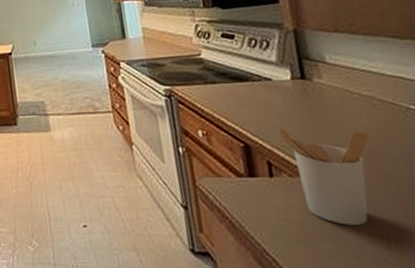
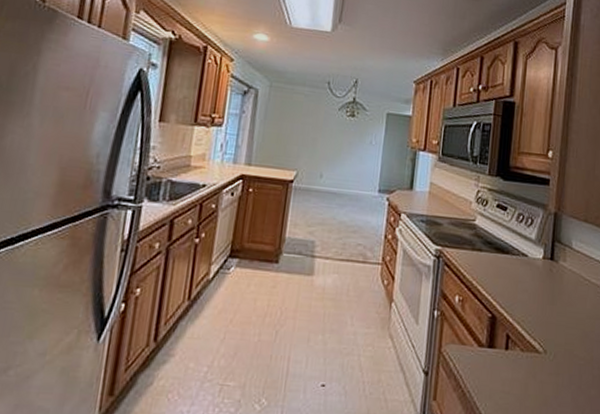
utensil holder: present [278,128,369,225] -> none [521,303,588,402]

